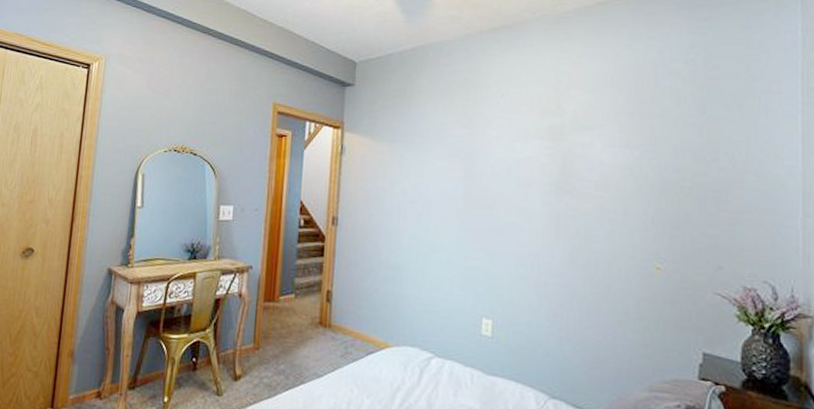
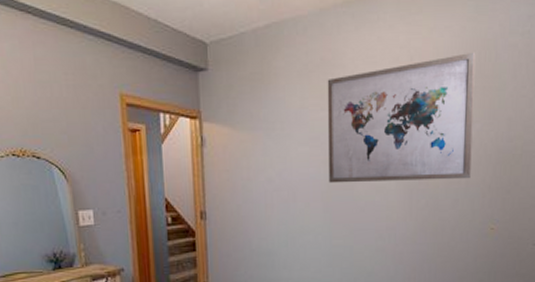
wall art: none [466,77,632,209] -> present [327,52,476,183]

